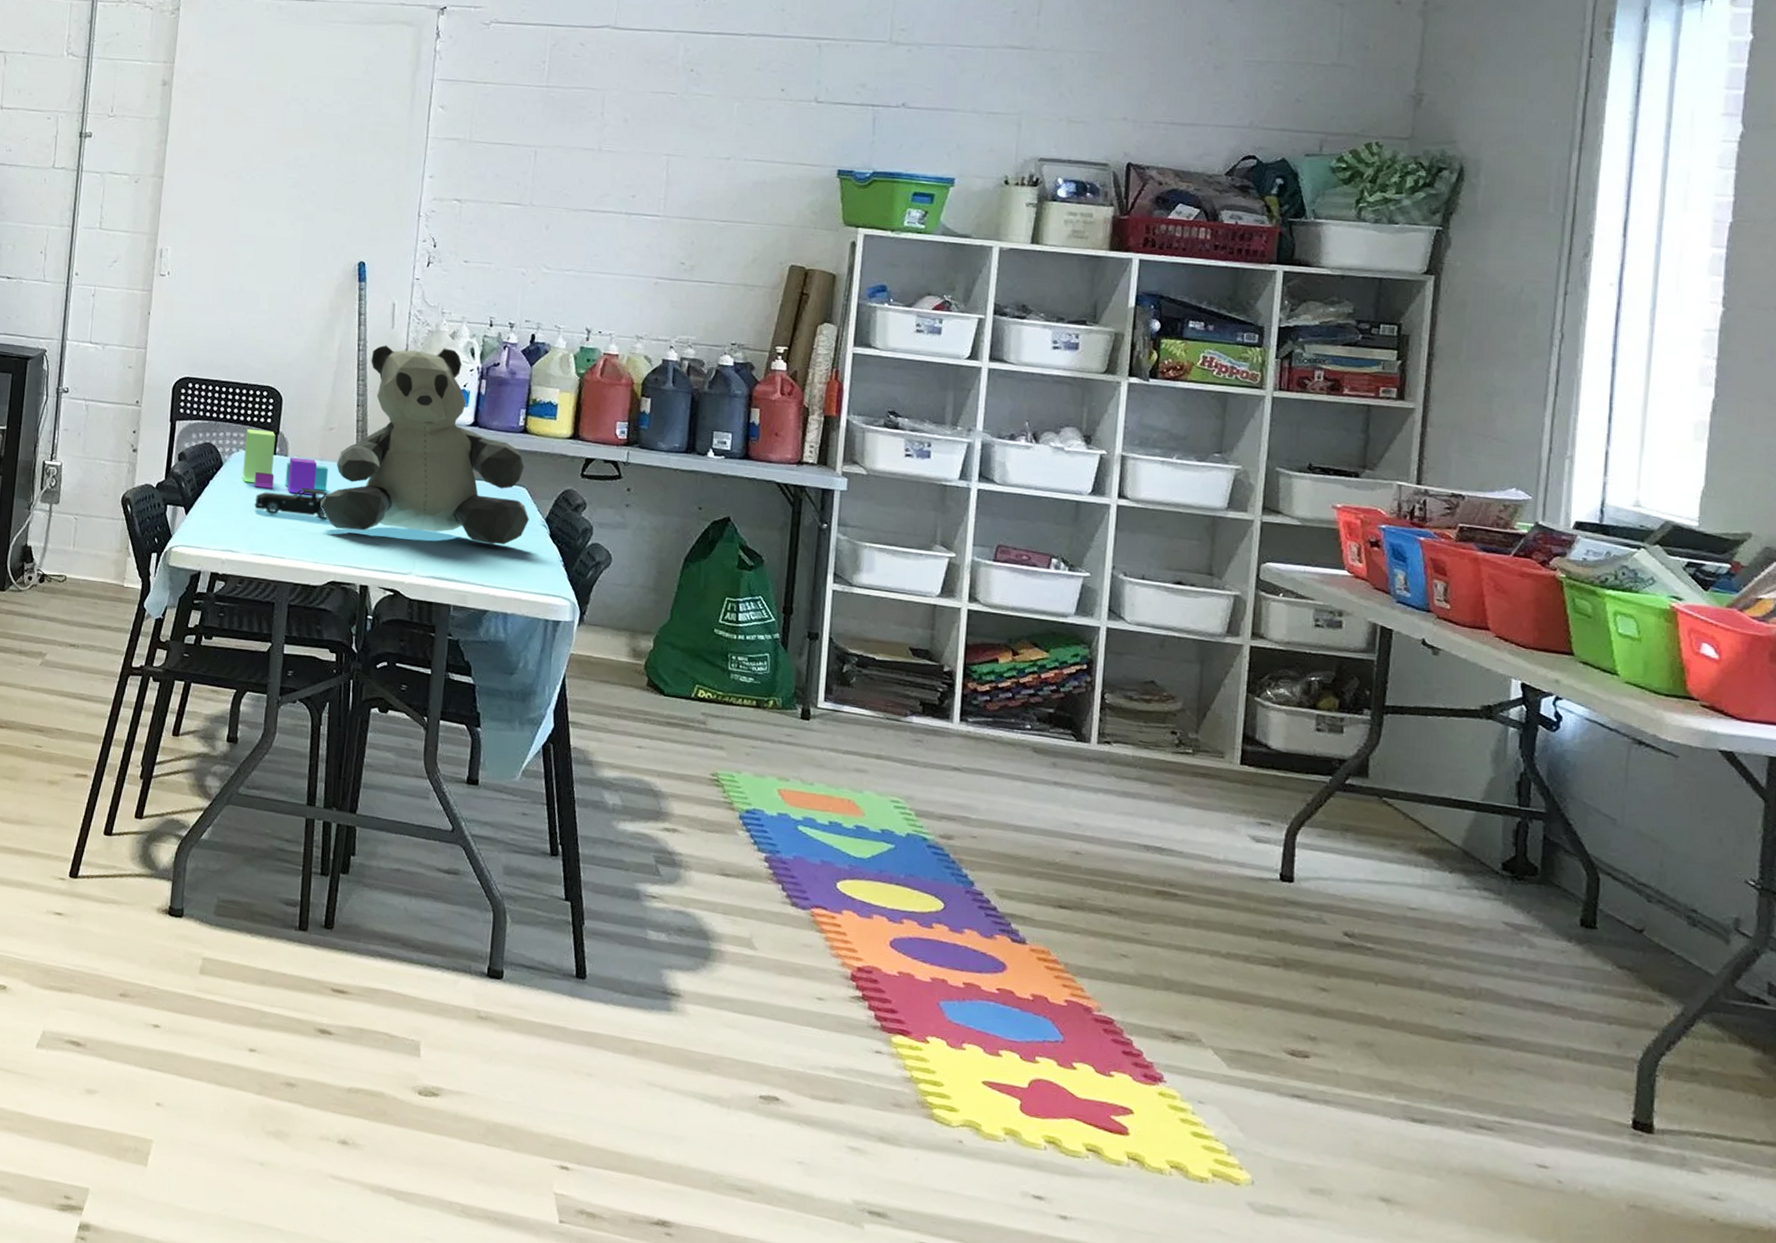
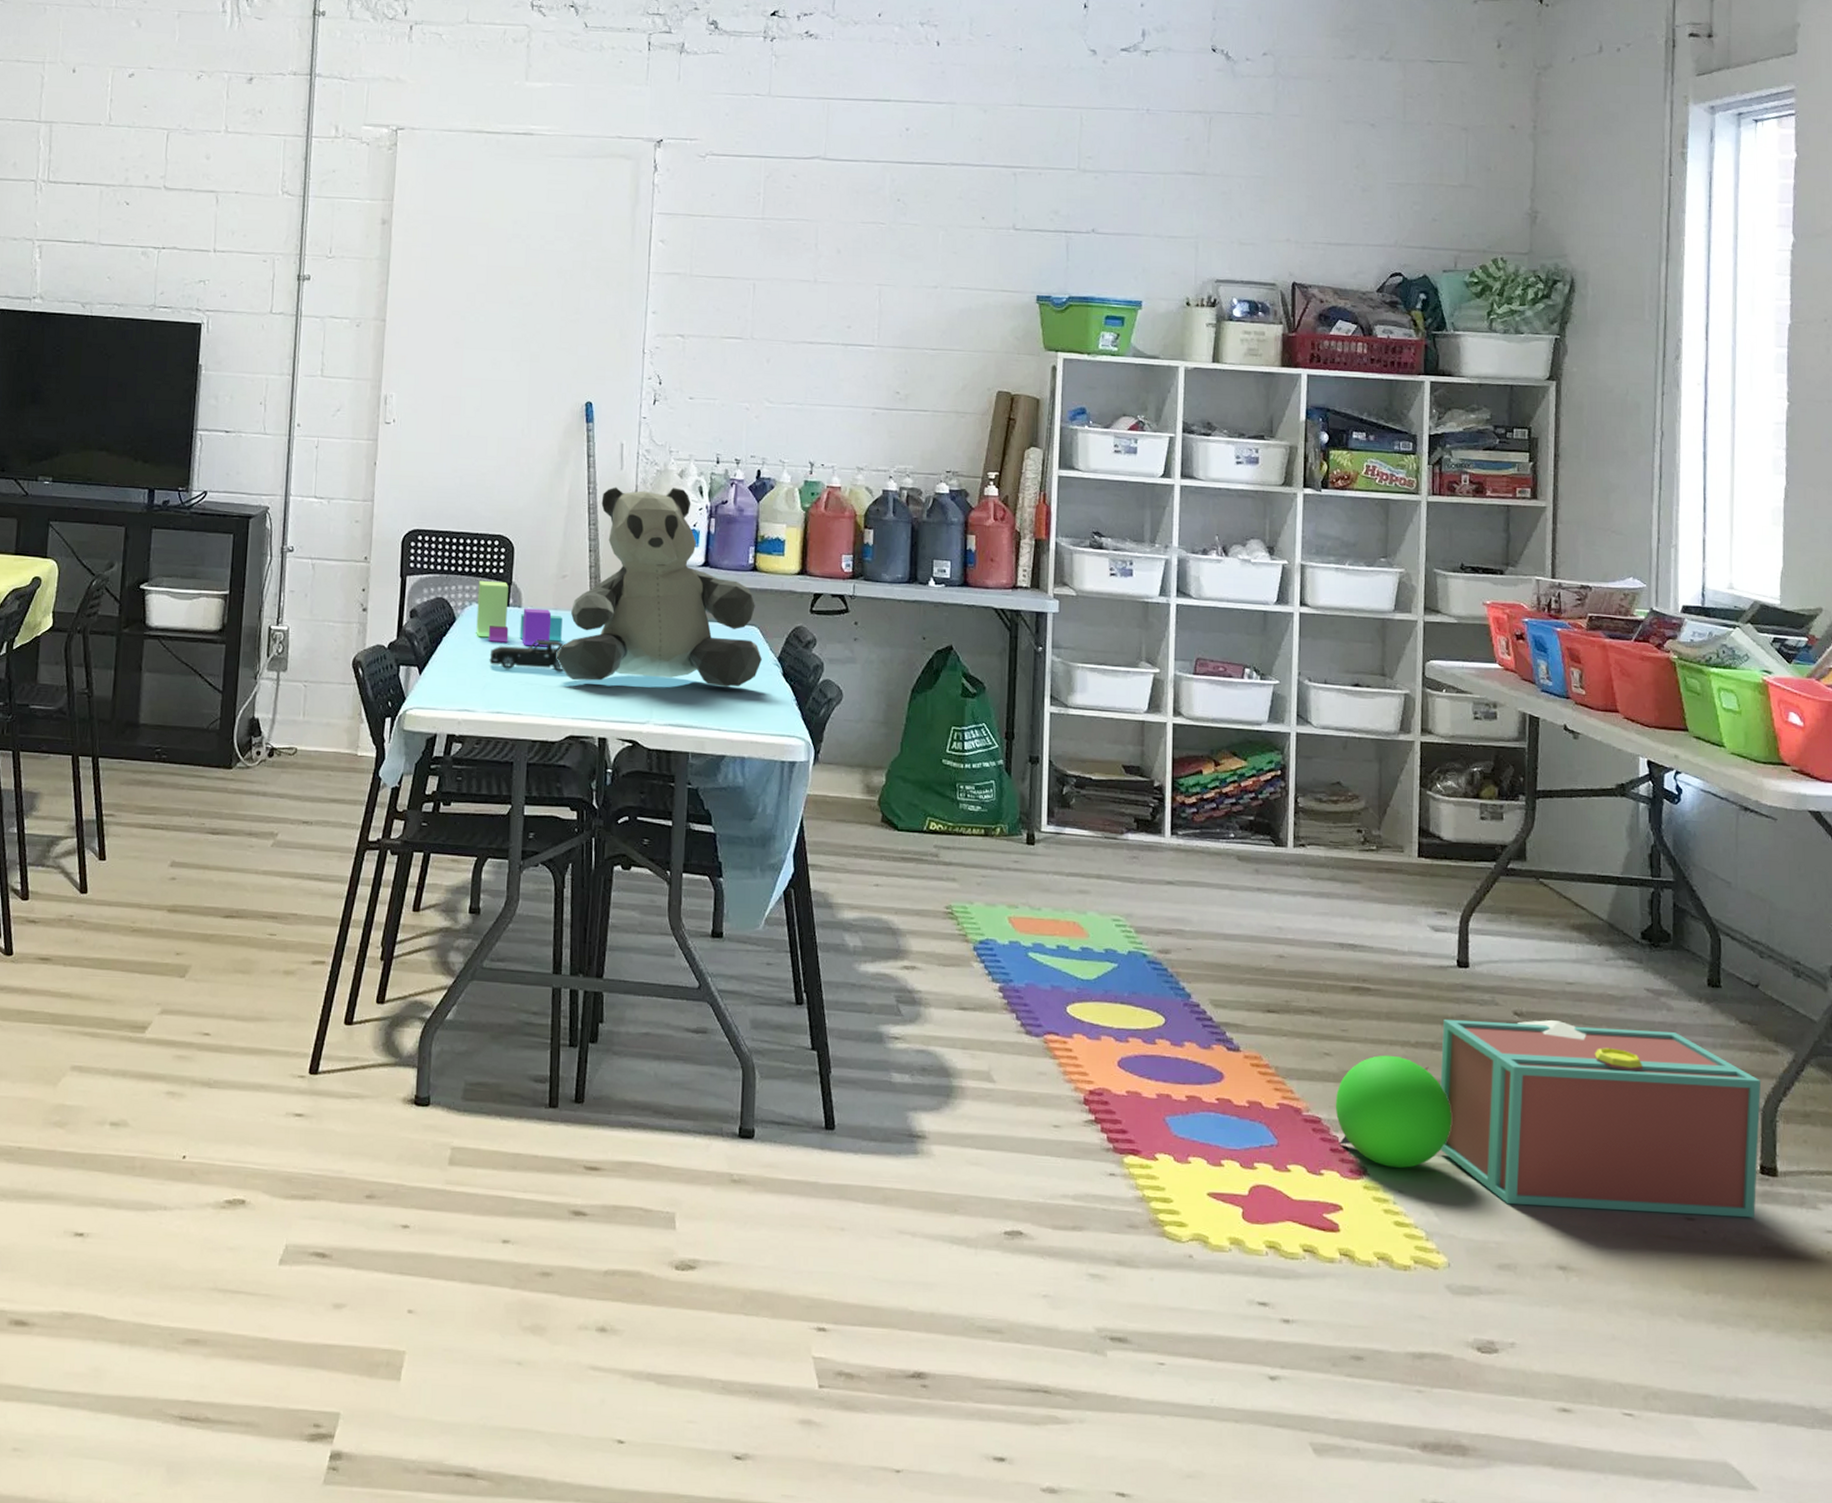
ball: none [1130,962,1265,1080] -> present [1335,1055,1451,1169]
toy box: none [1249,932,1640,1174] -> present [1440,1018,1762,1218]

